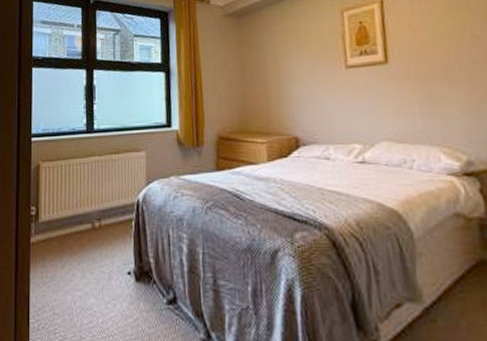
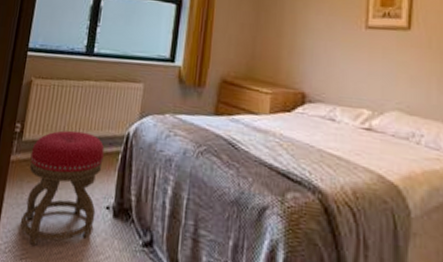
stool: none [48,205,119,319] -> present [20,130,105,246]

